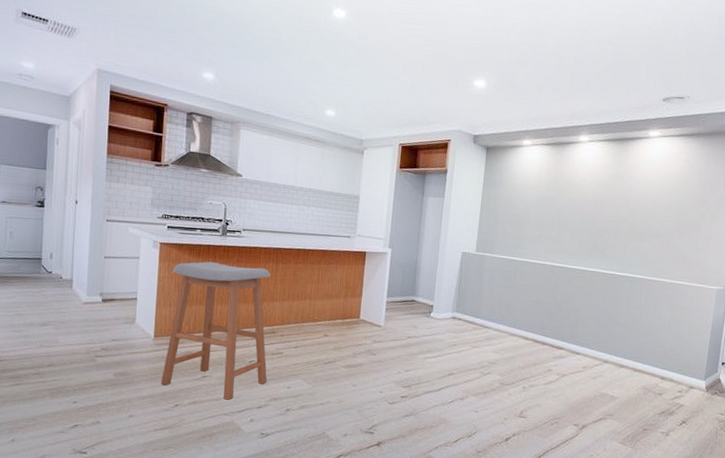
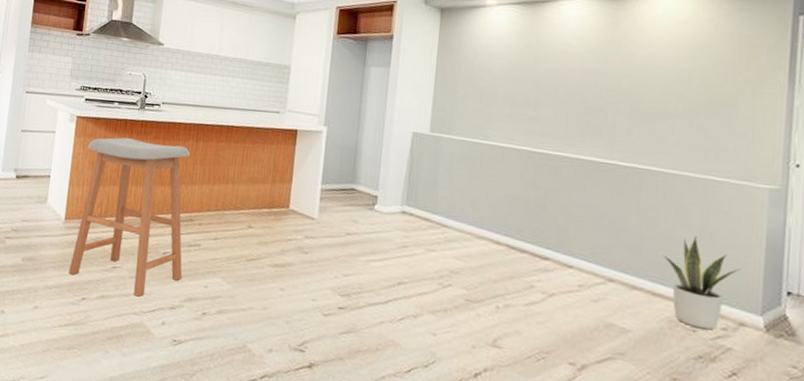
potted plant: none [643,326,693,393] -> present [663,236,740,330]

